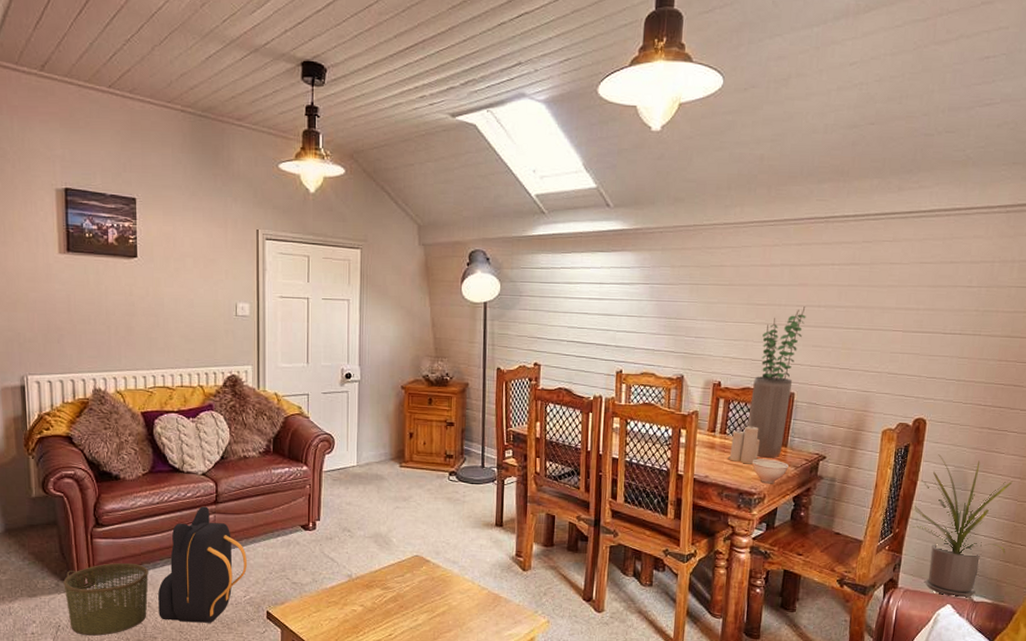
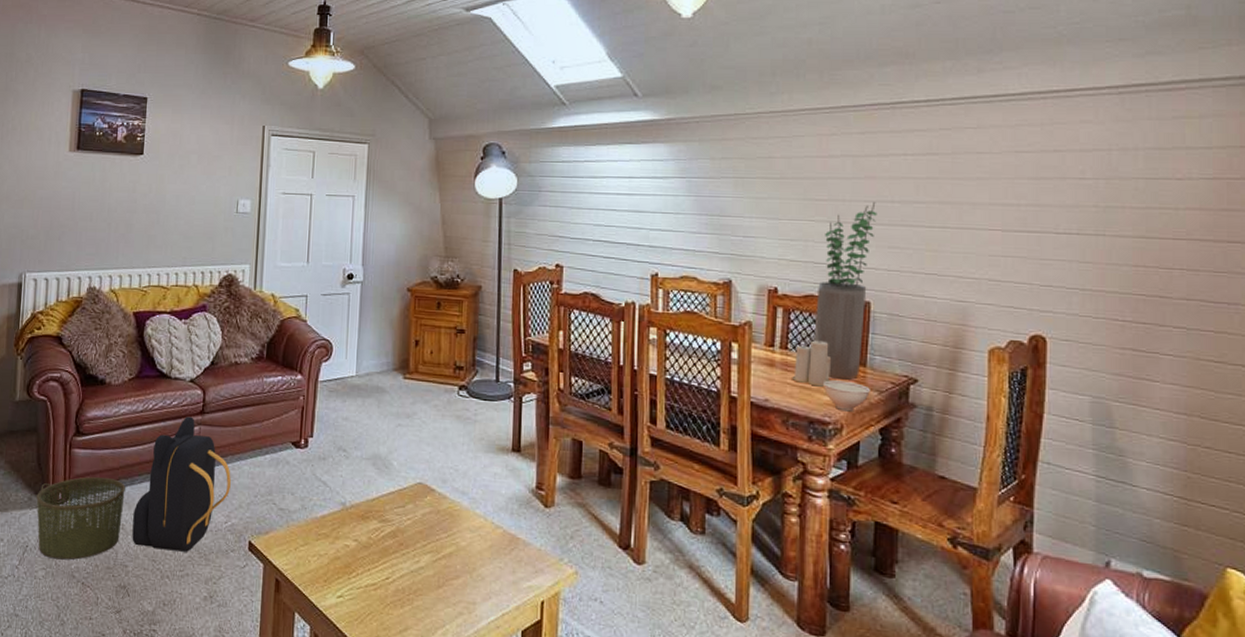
house plant: present [909,454,1013,598] -> none [1039,381,1181,572]

